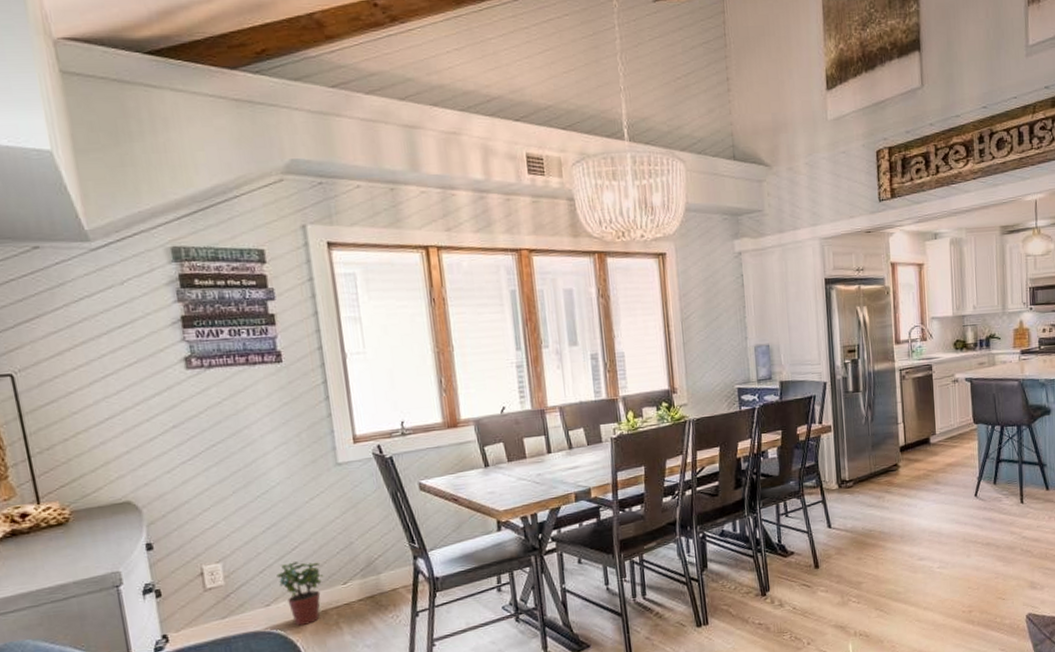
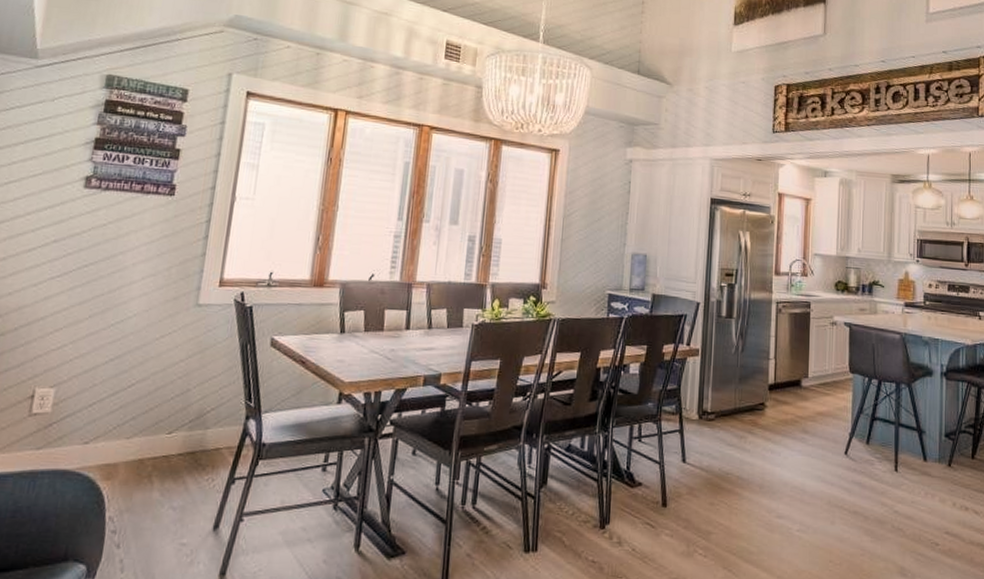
potted plant: present [277,561,324,626] -> none [104,400,152,472]

